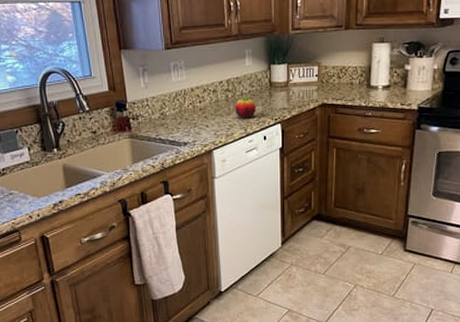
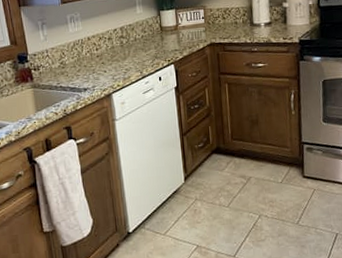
fruit: present [235,96,256,119] -> none [129,41,150,62]

